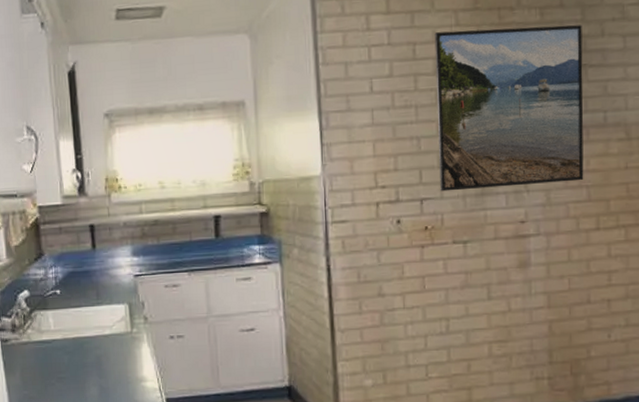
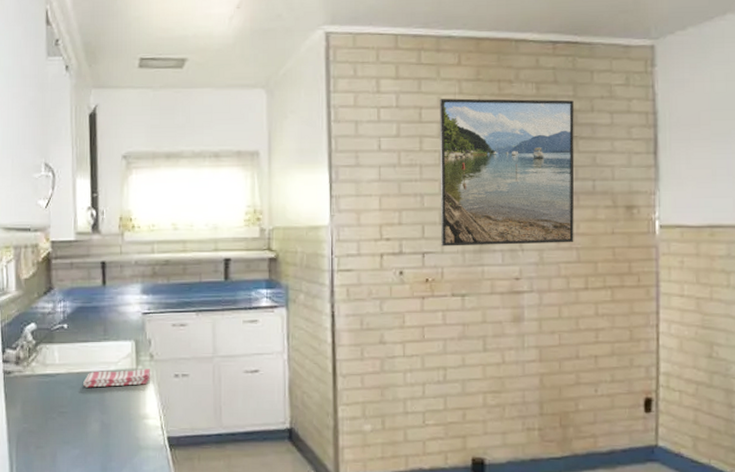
dish towel: none [79,331,147,353] -> present [83,369,151,388]

